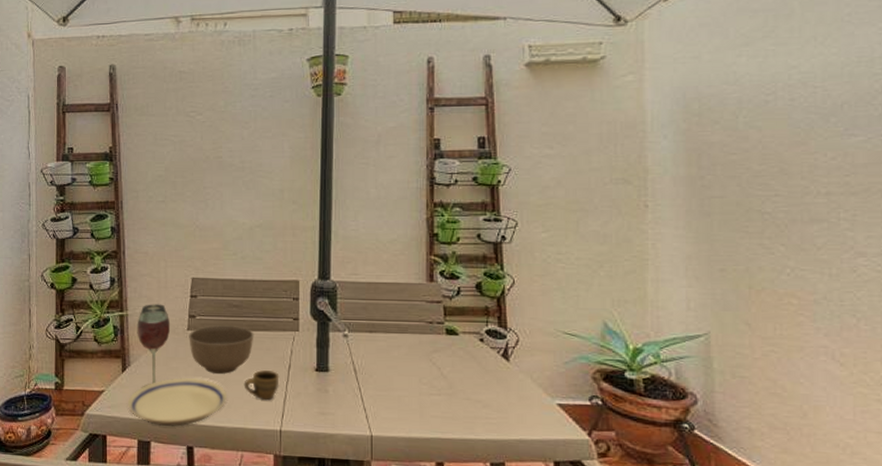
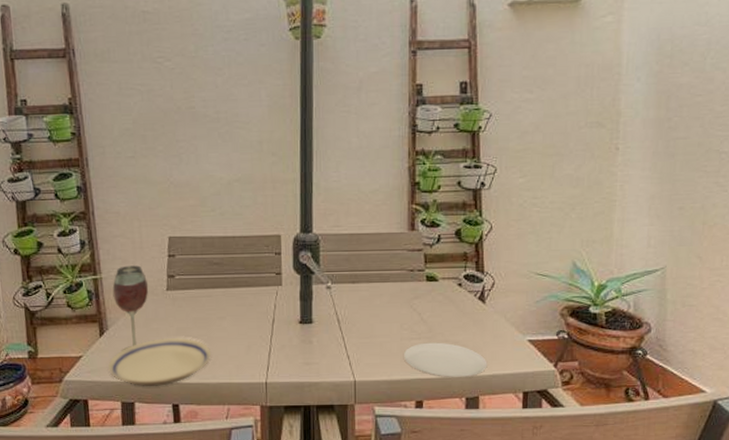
bowl: present [189,325,254,374] -> none [168,283,237,332]
cup: present [244,370,280,401] -> none [227,326,264,355]
plate: none [422,399,514,441] -> present [403,342,488,378]

